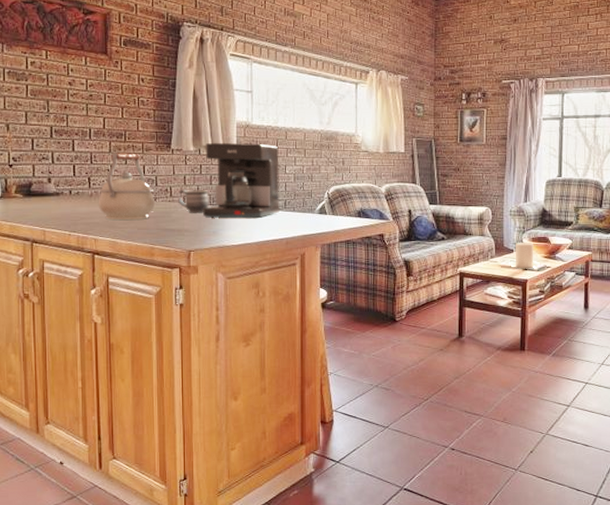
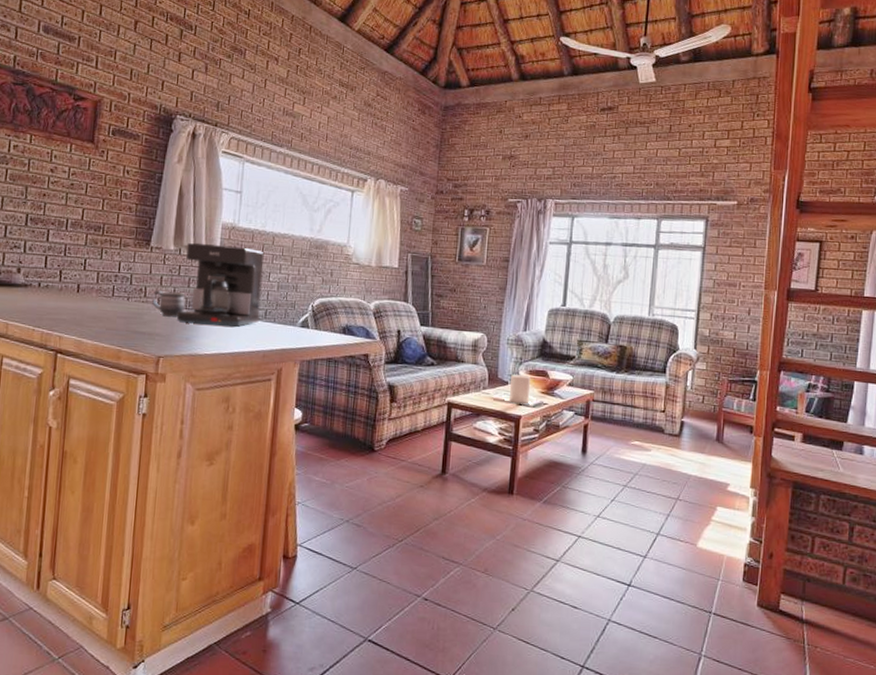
kettle: present [98,152,155,221] -> none [66,245,127,320]

